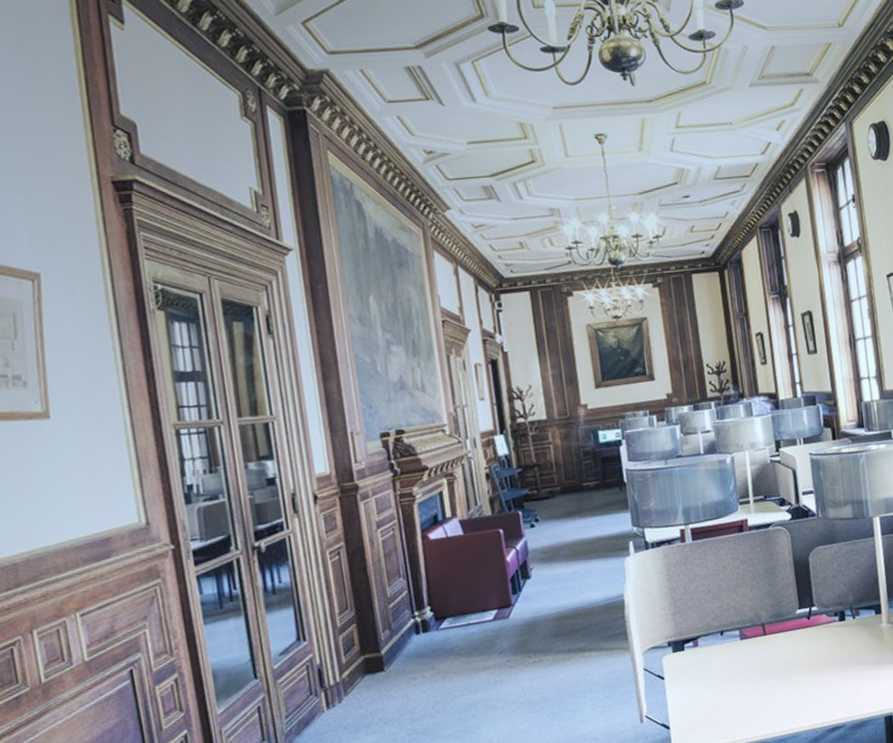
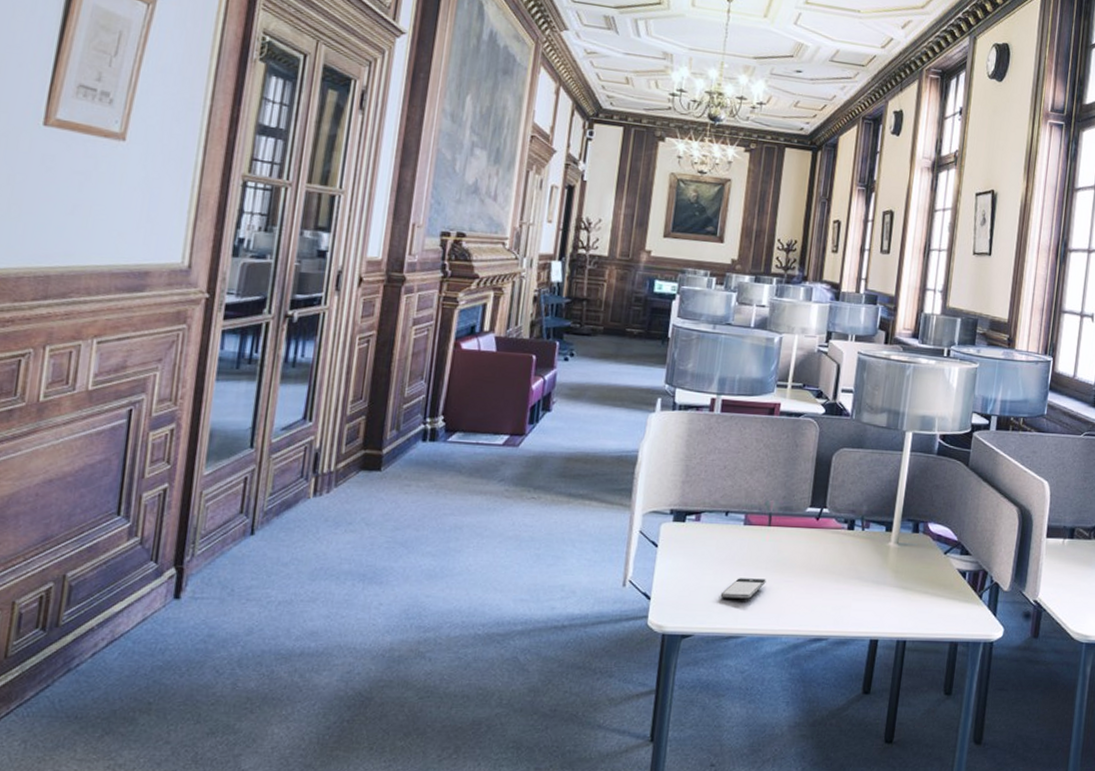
smartphone: none [734,684,774,712] -> present [720,578,766,599]

